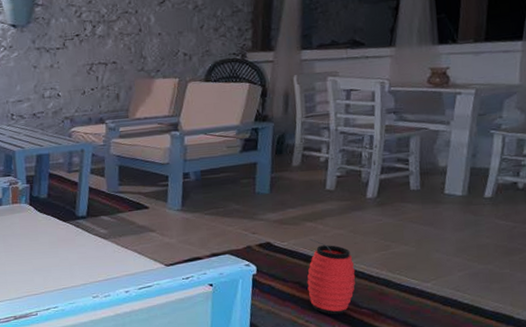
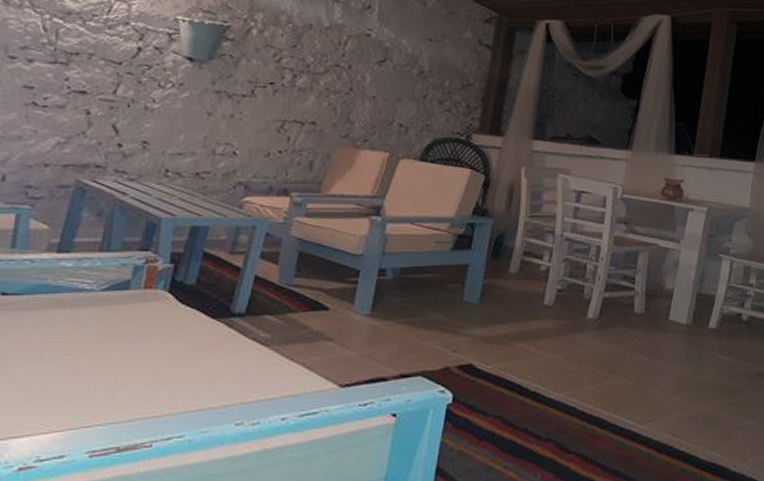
lantern: present [307,238,356,315] -> none [510,362,567,460]

